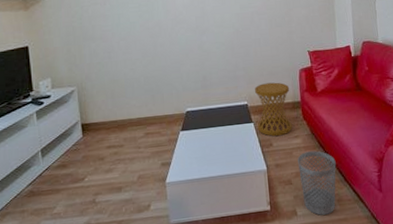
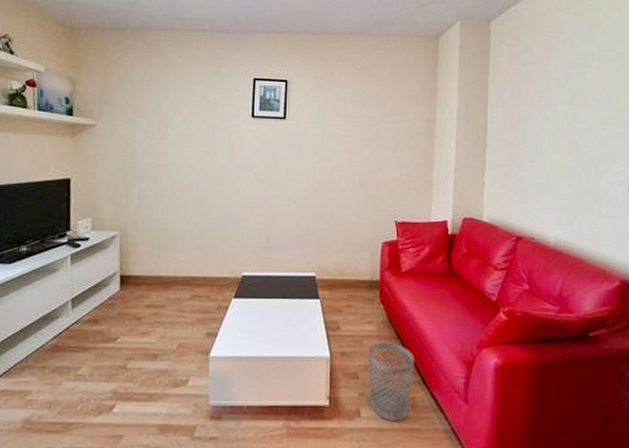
side table: present [255,82,292,136] -> none [324,254,368,319]

